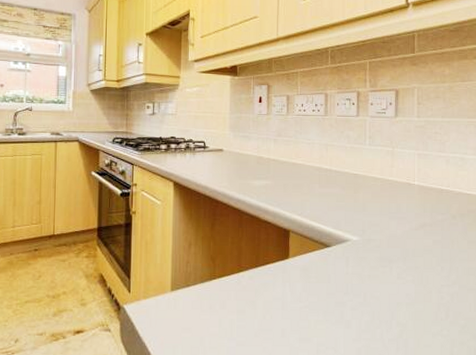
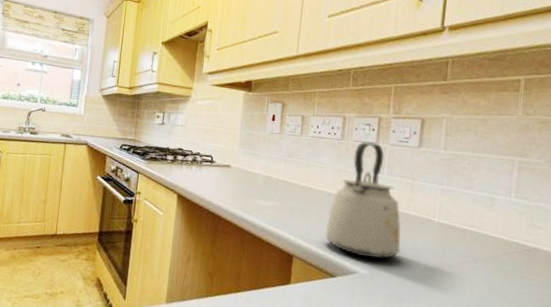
kettle: none [317,116,387,225] -> present [325,142,401,259]

